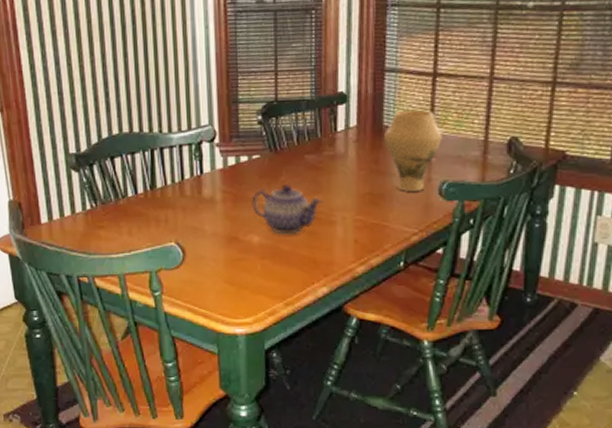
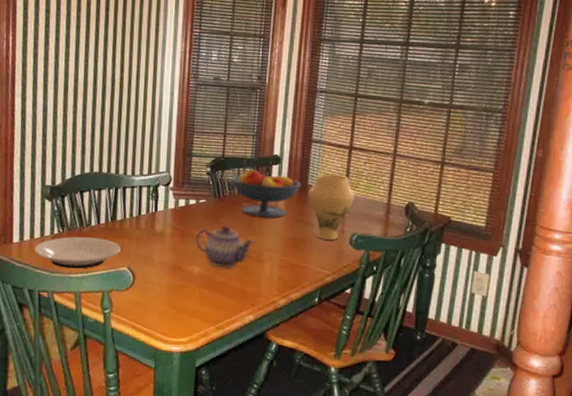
plate: none [66,210,165,248] -> present [34,237,121,269]
fruit bowl: none [289,113,375,170] -> present [231,169,301,217]

